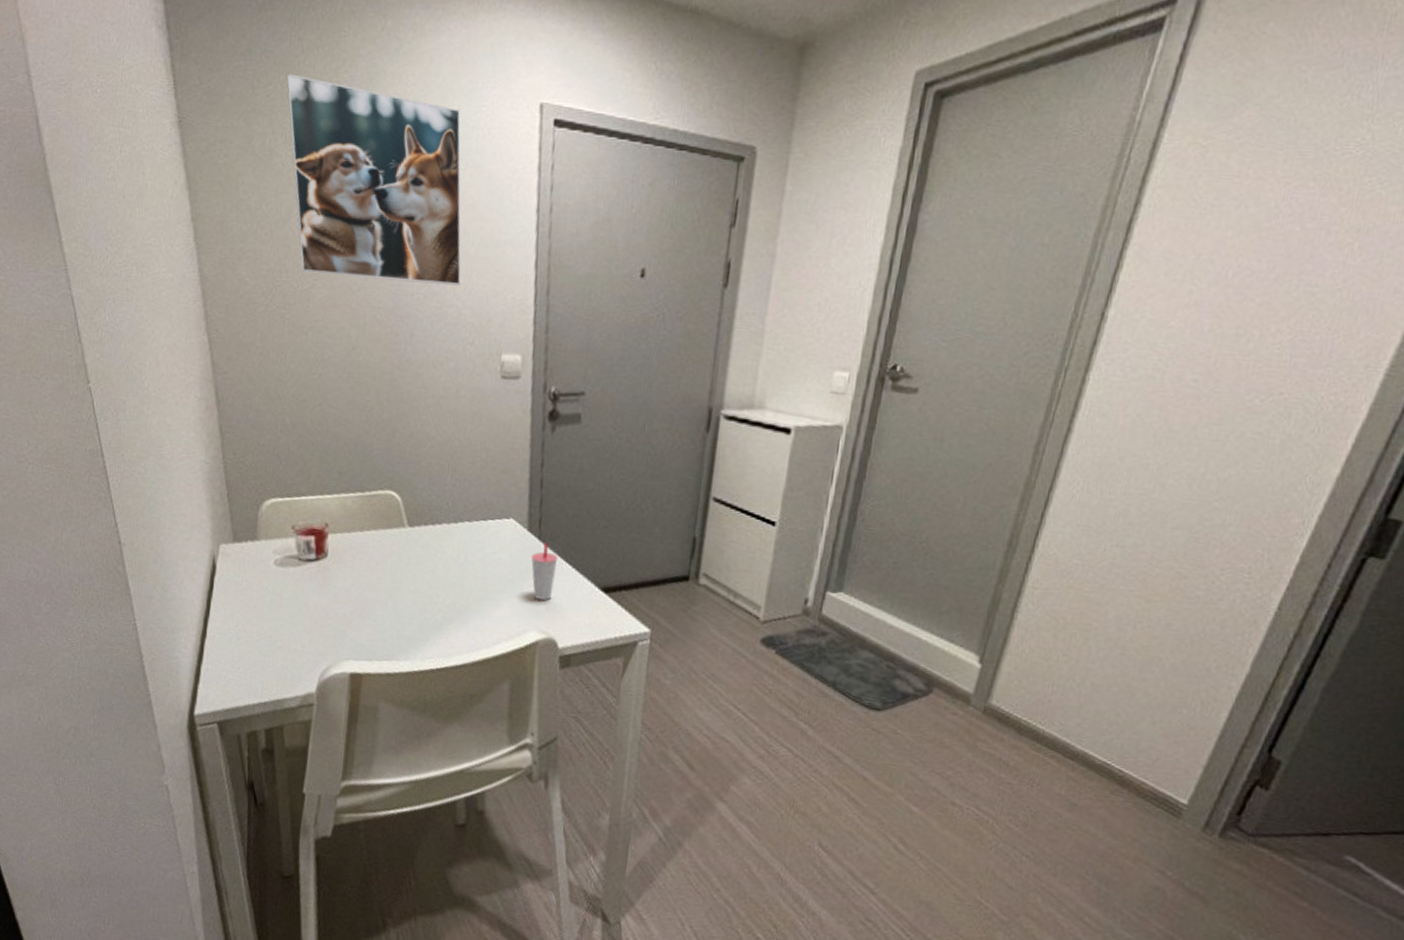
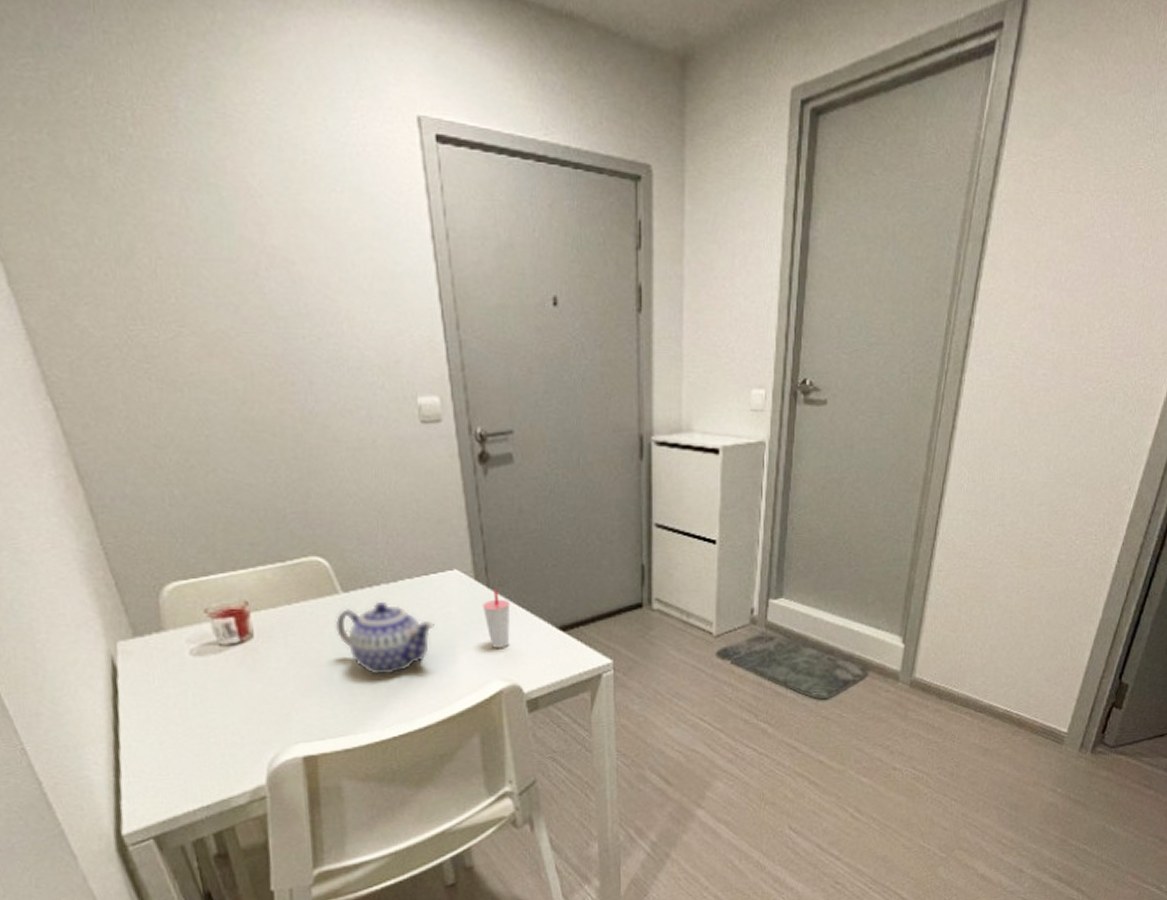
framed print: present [286,74,461,286] -> none [95,75,358,325]
teapot: none [396,538,485,610] -> present [335,601,434,675]

